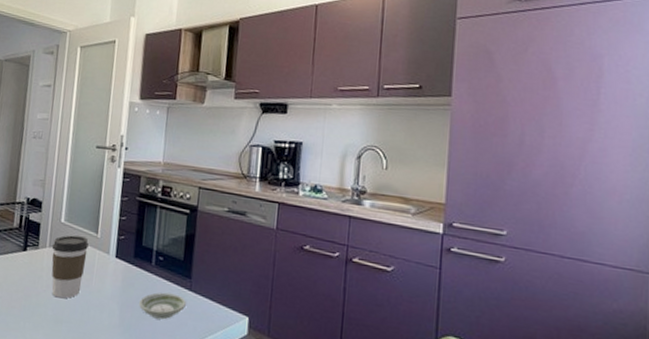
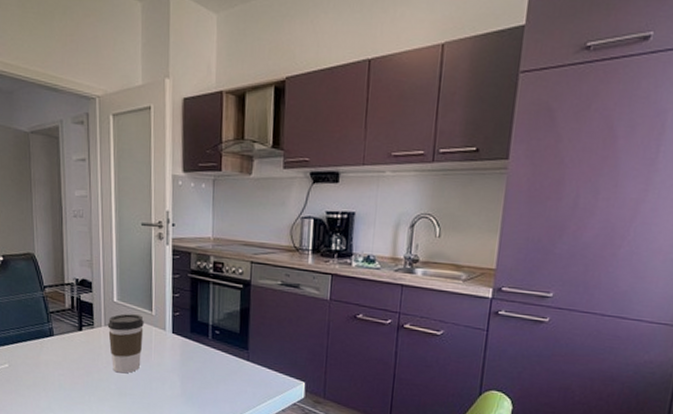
saucer: present [139,292,186,320] -> none [199,363,244,388]

